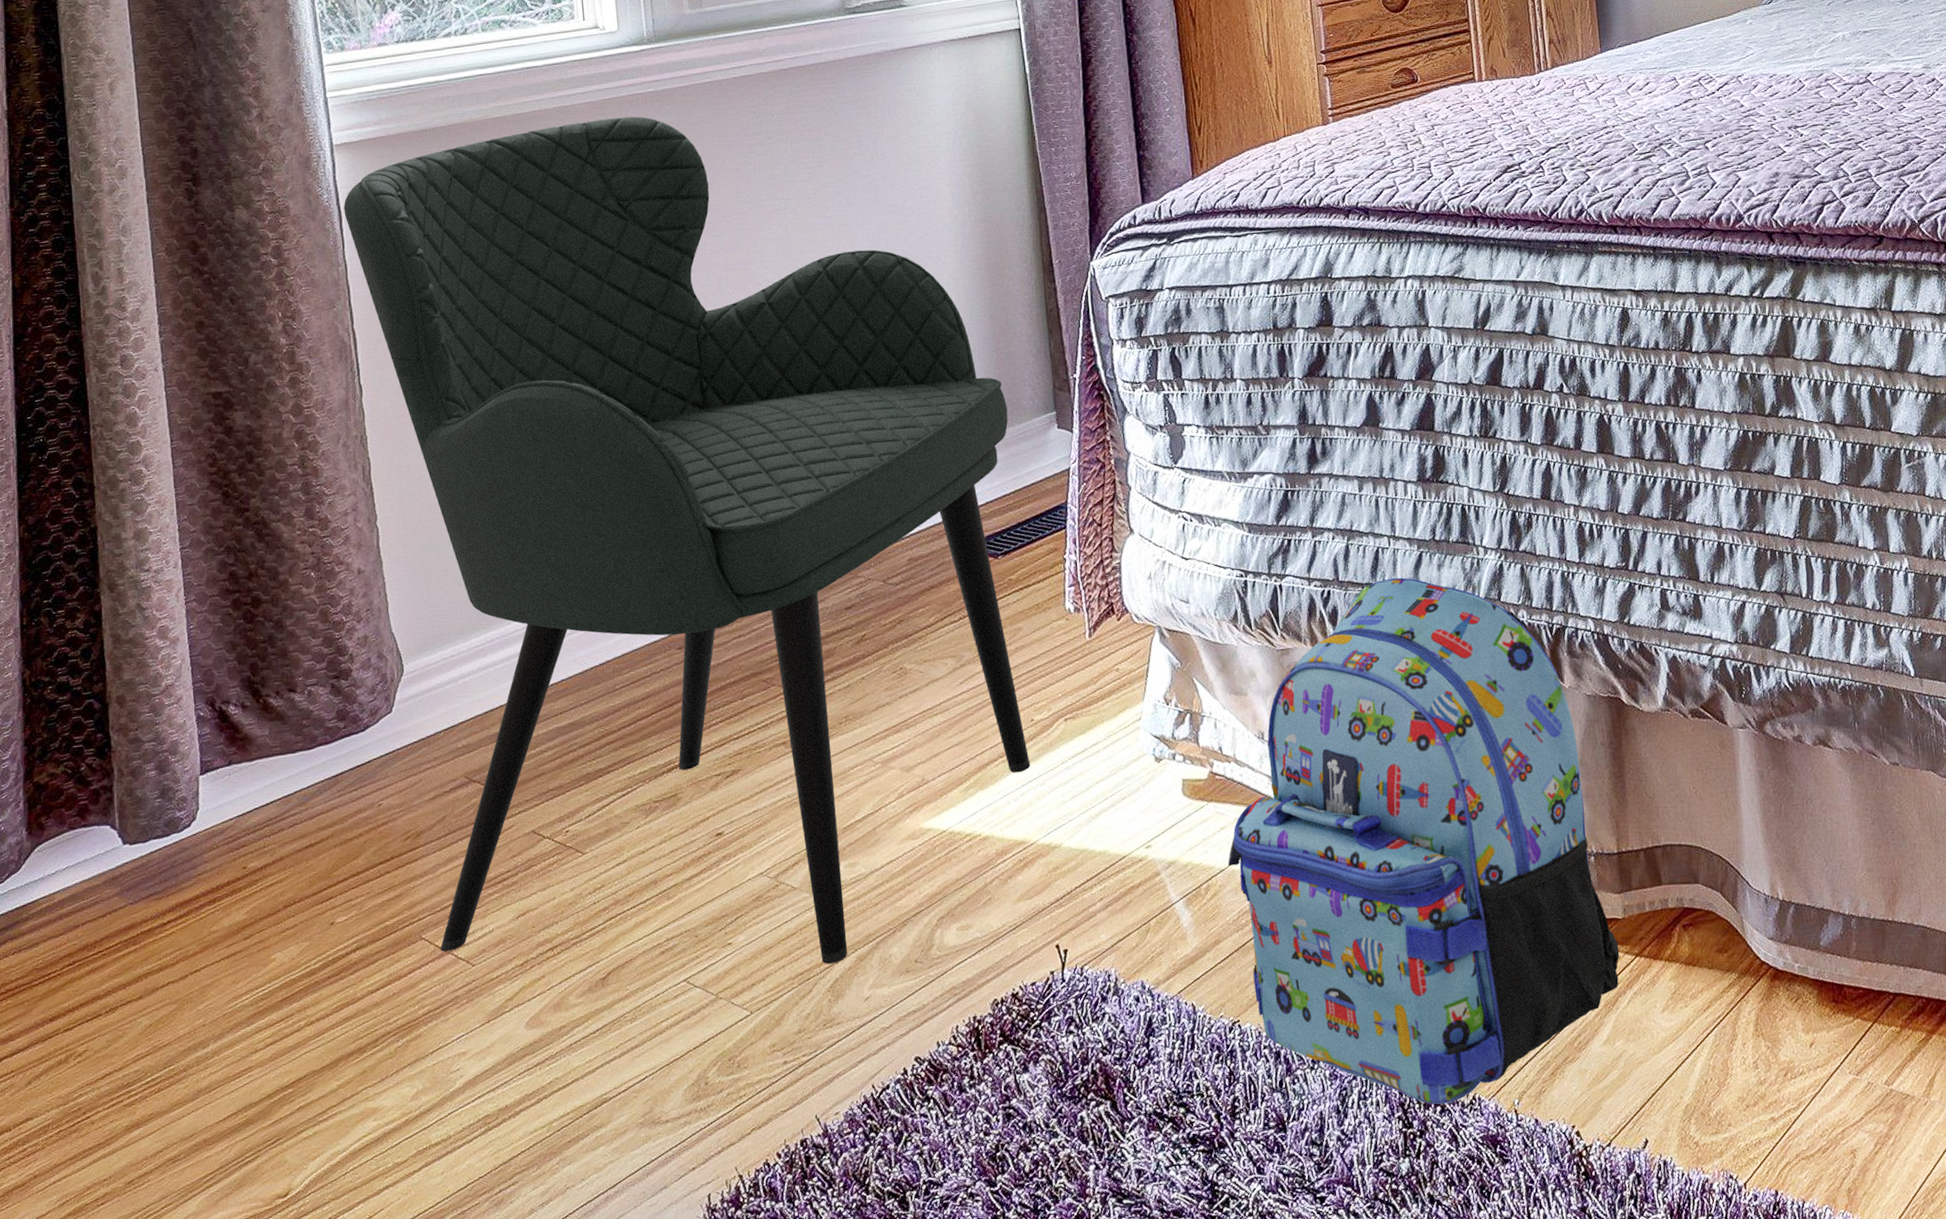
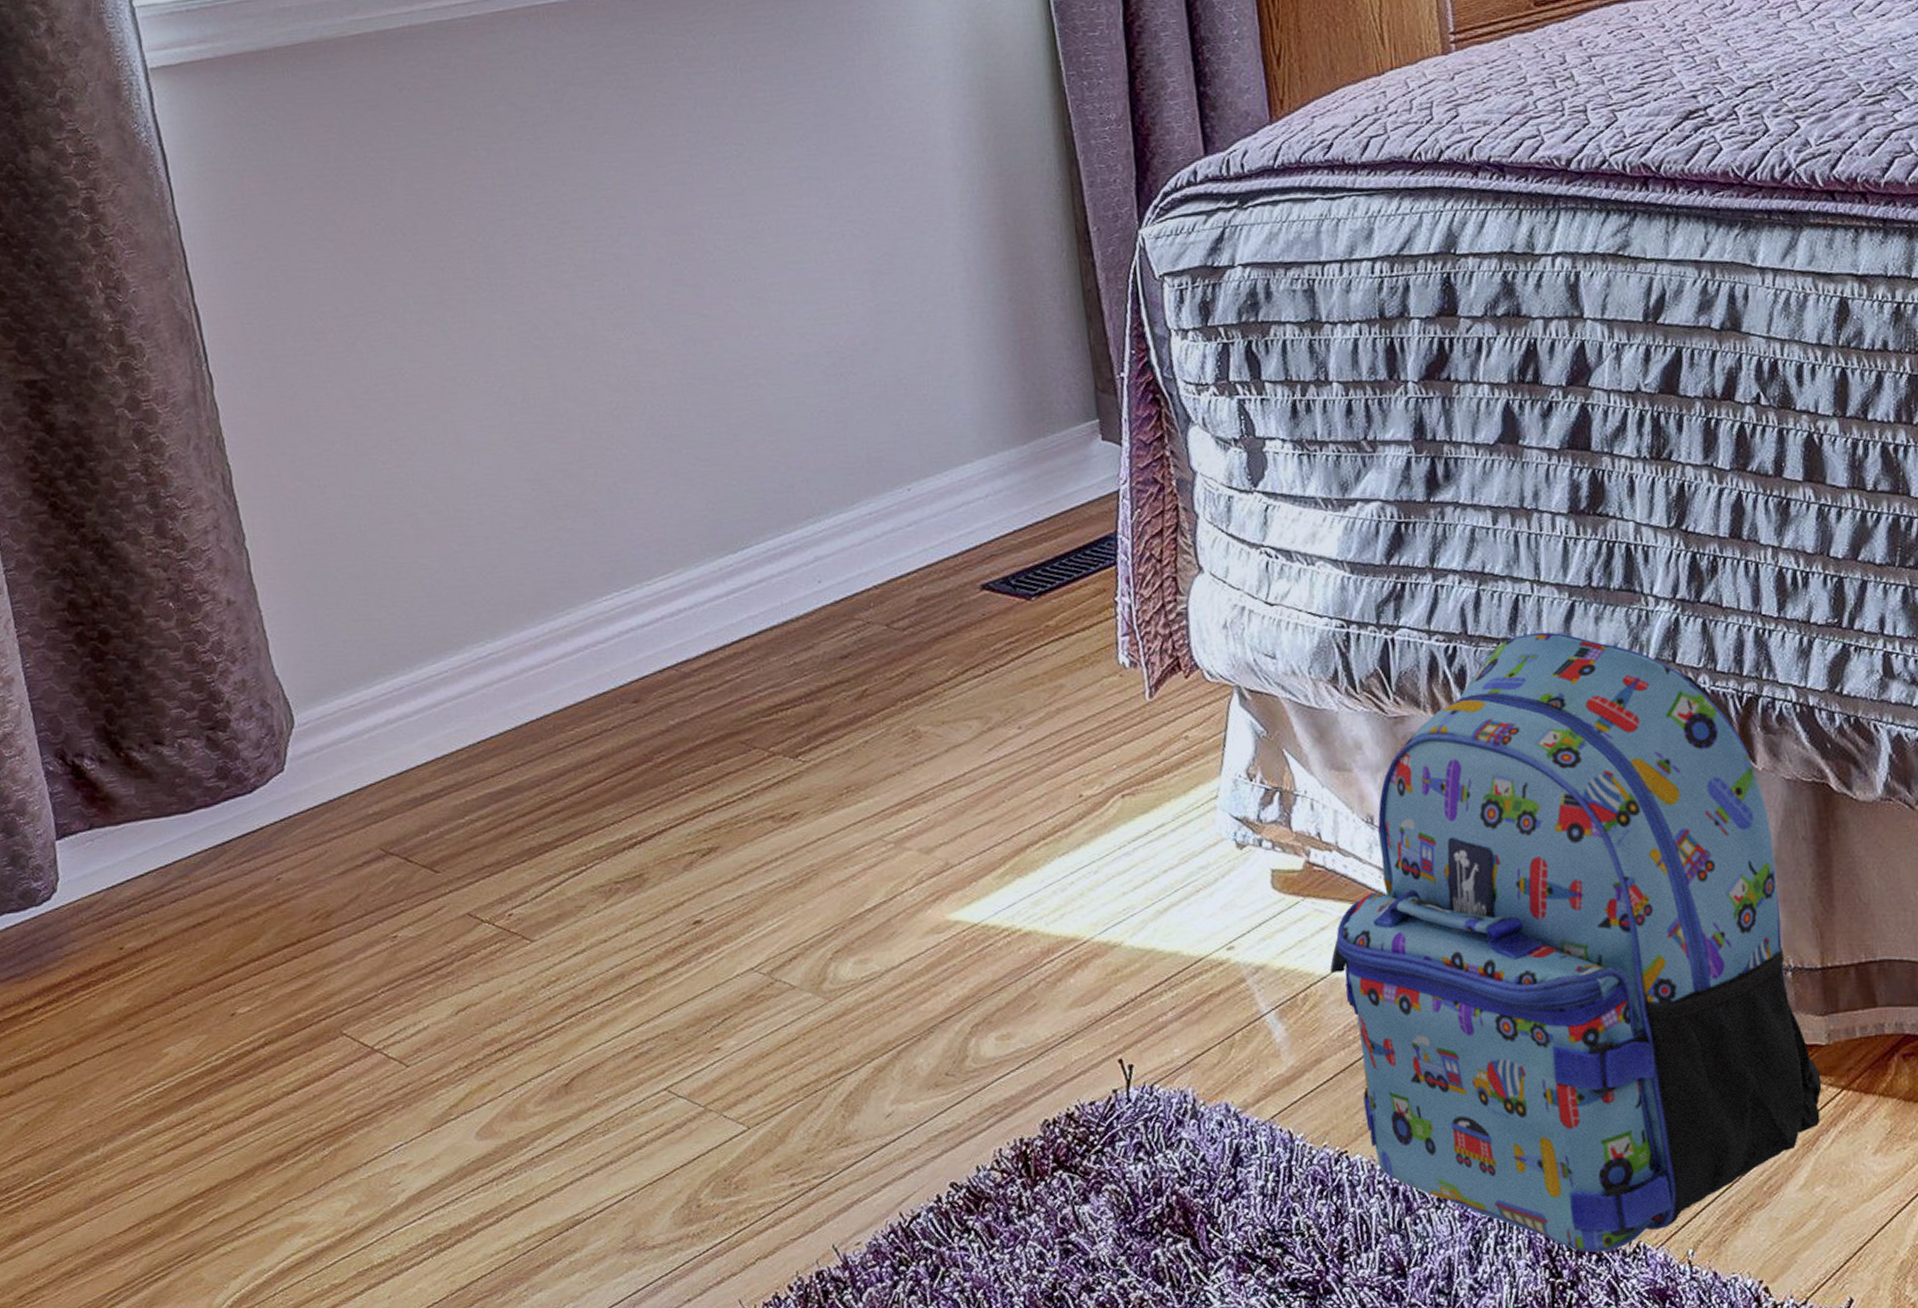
armchair: present [343,116,1031,964] -> none [168,34,1081,1075]

